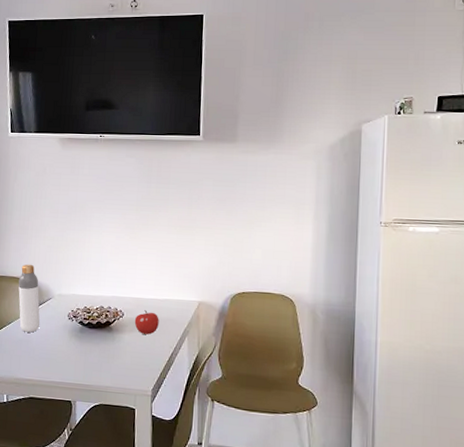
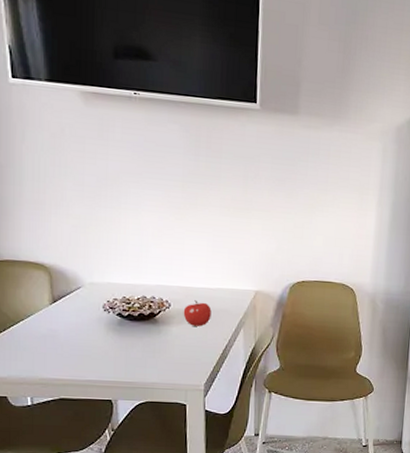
bottle: present [18,264,40,333] -> none [36,246,69,327]

